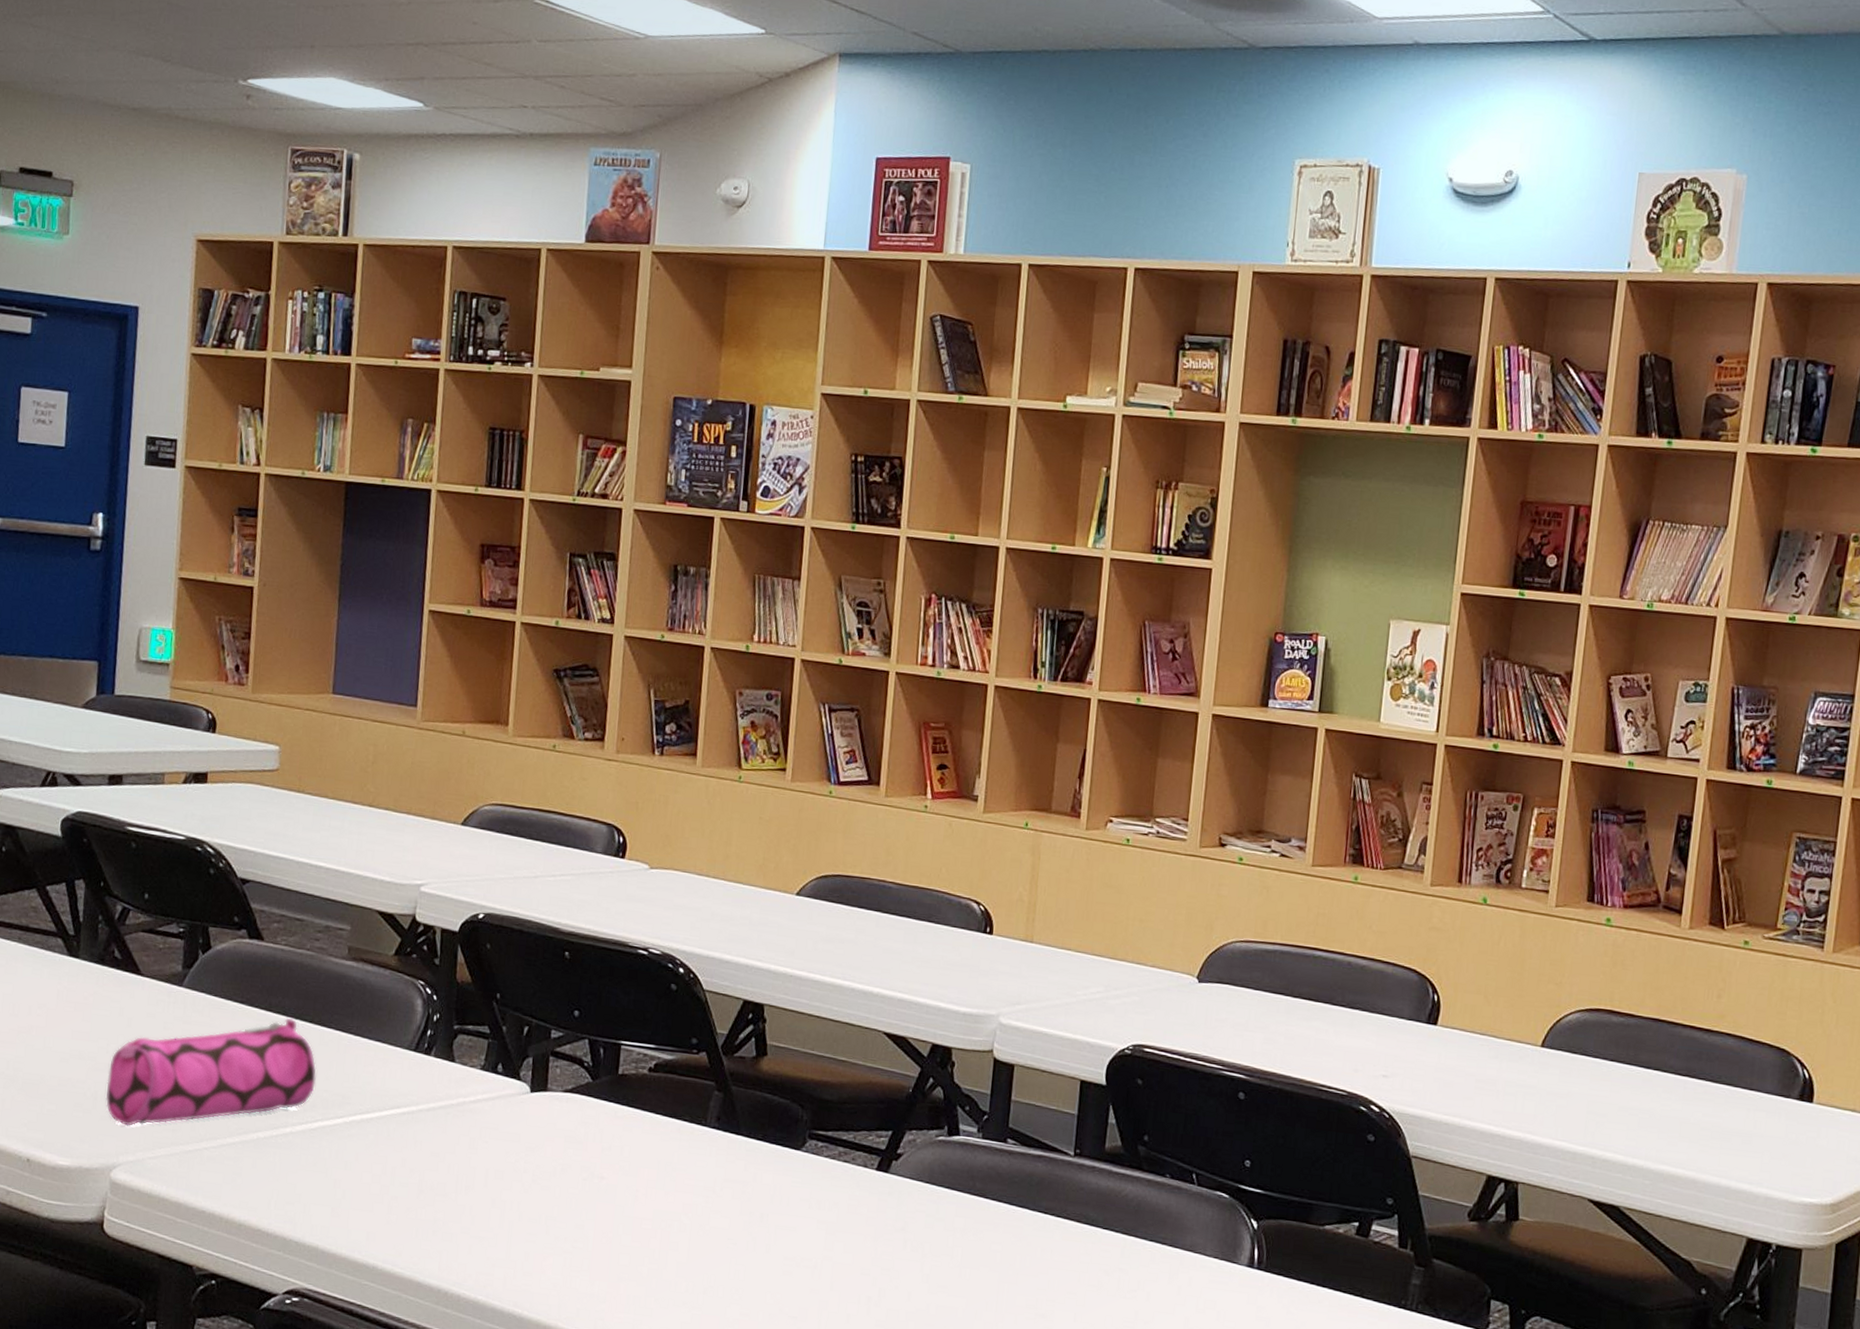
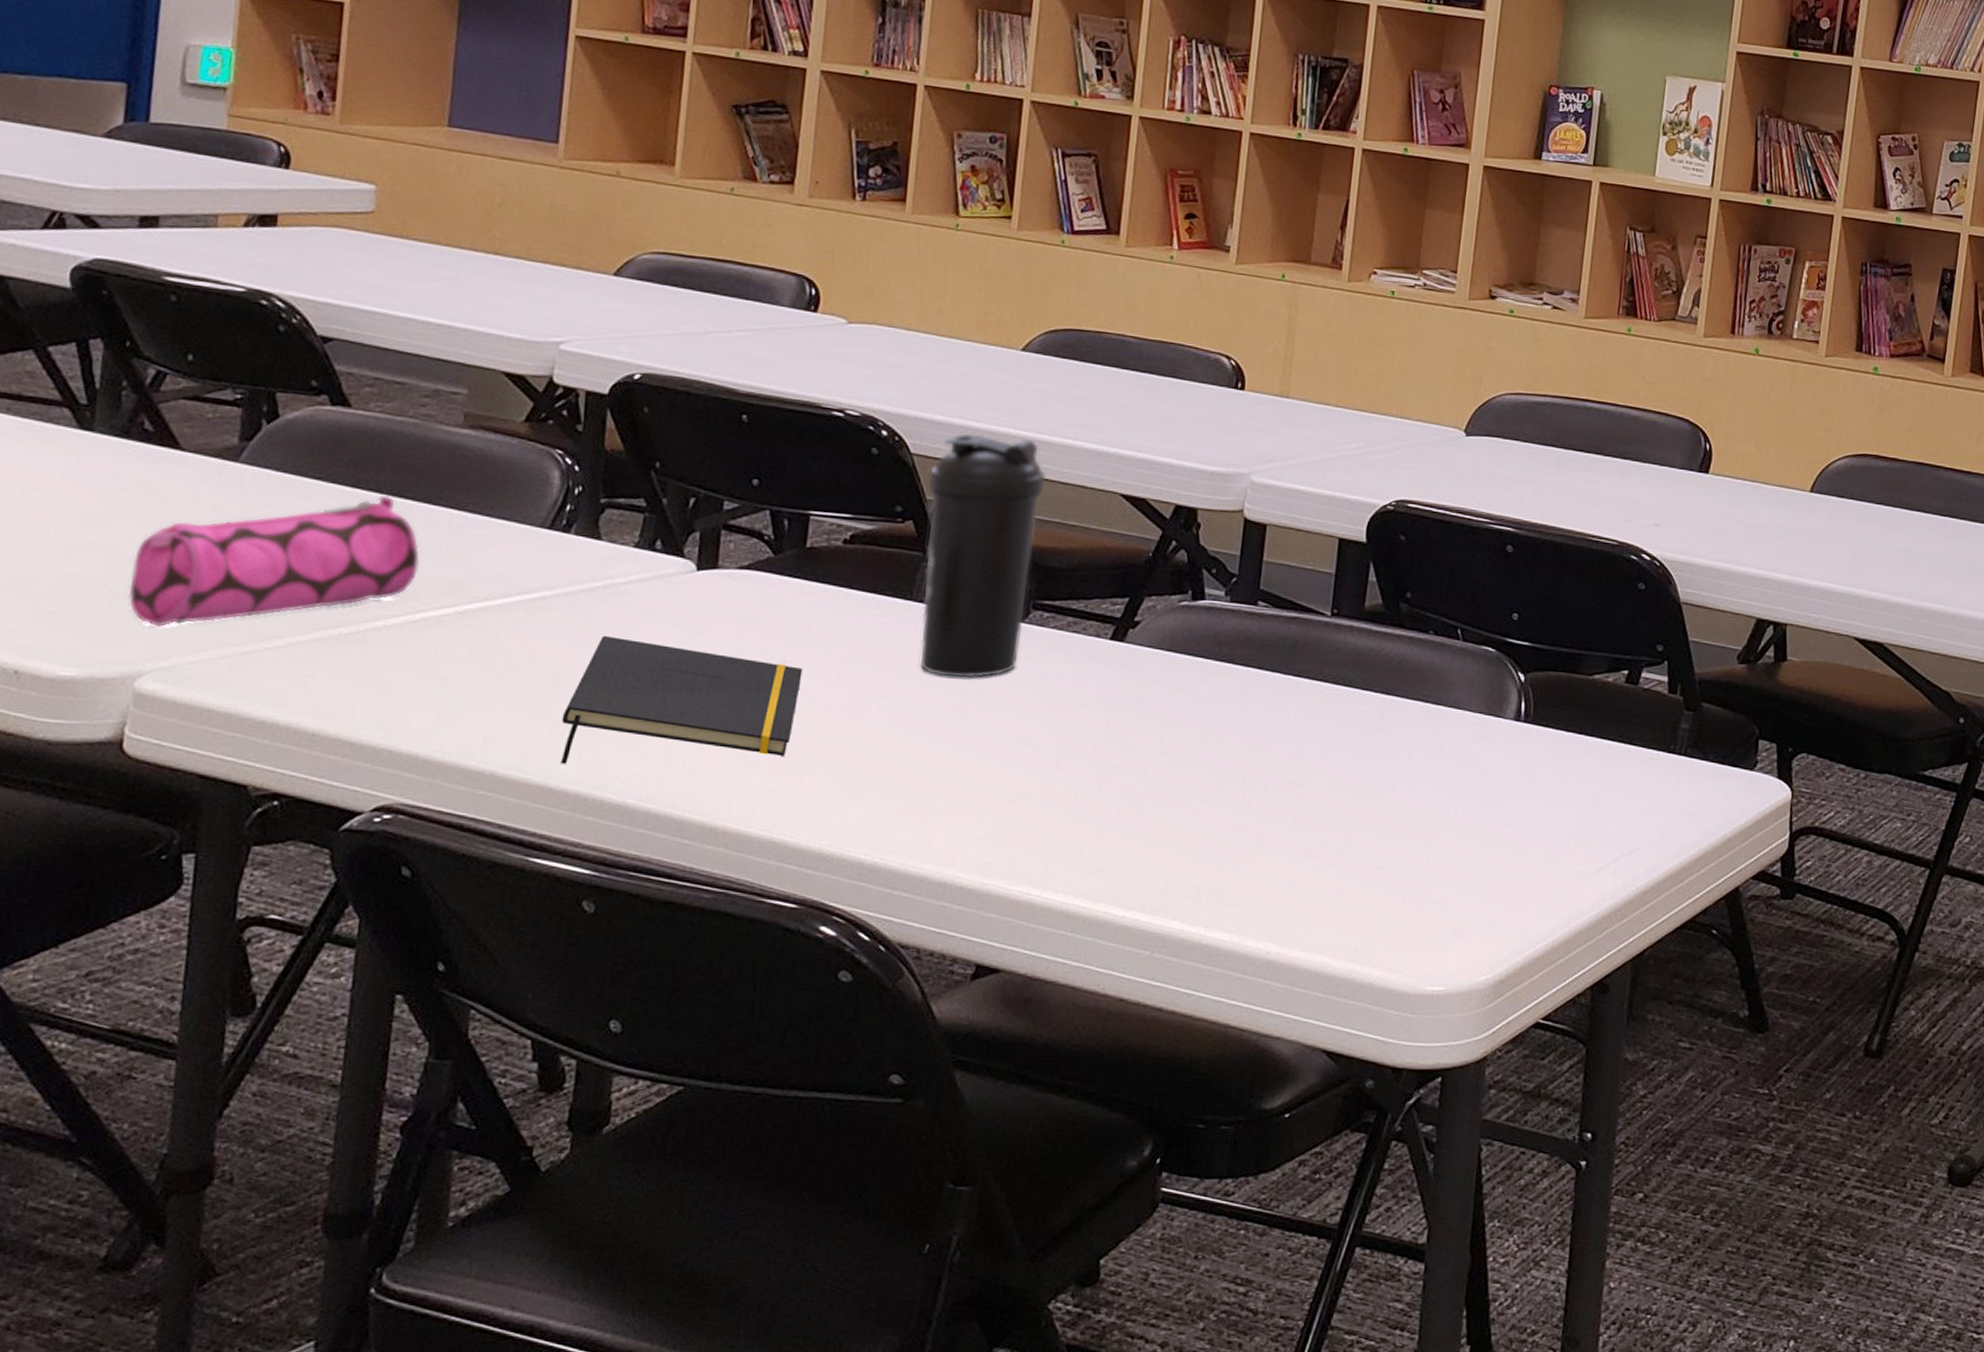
notepad: none [426,1148,617,1264] -> present [560,635,803,764]
water bottle: none [713,972,819,1201] -> present [919,434,1046,678]

